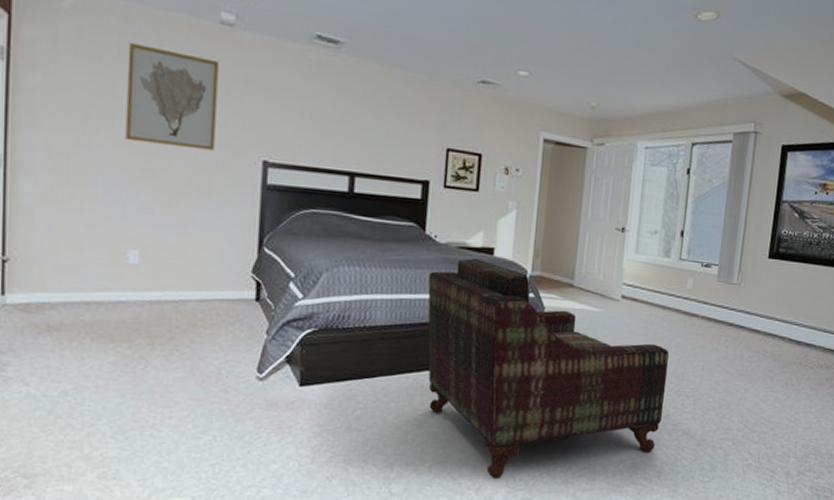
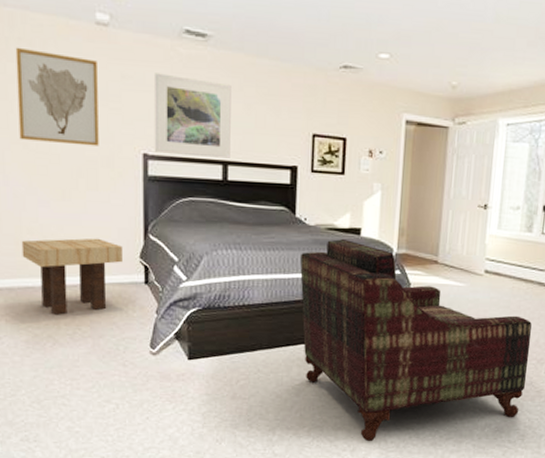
side table: none [117,249,234,334] -> present [21,238,124,315]
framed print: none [275,77,363,170] -> present [154,73,231,159]

